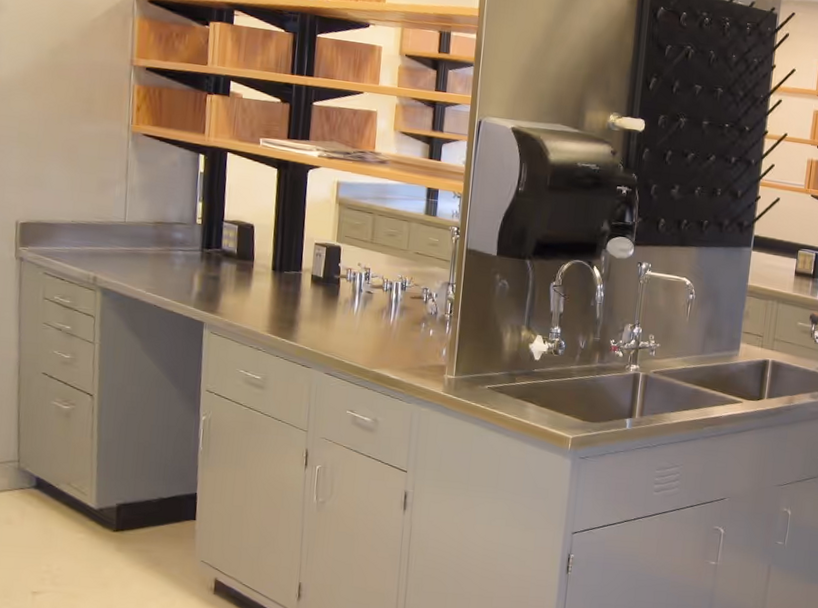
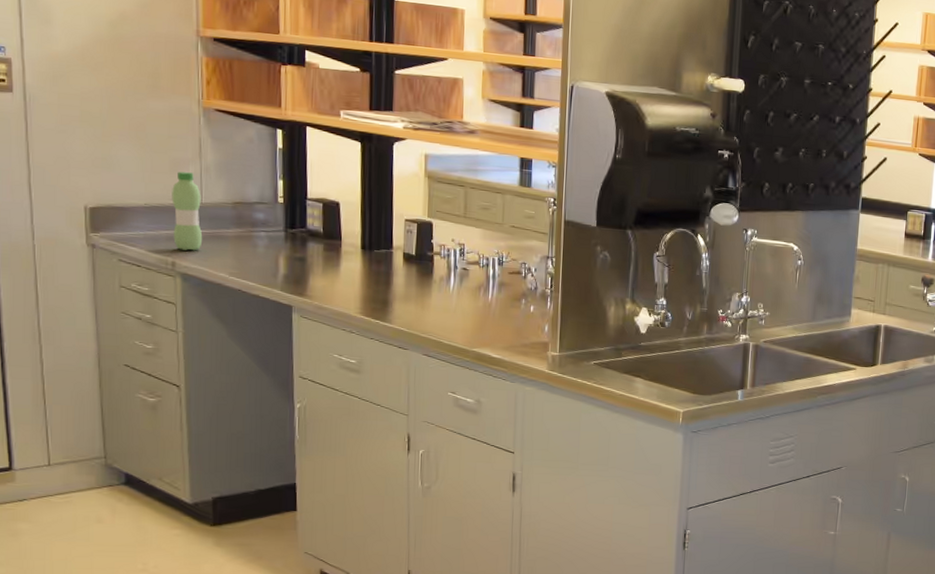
water bottle: none [96,191,125,267] -> present [172,171,203,251]

